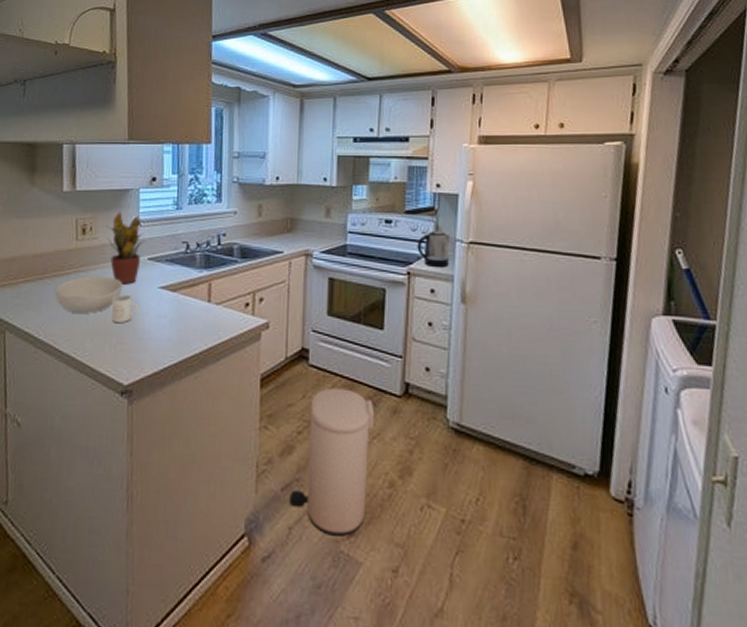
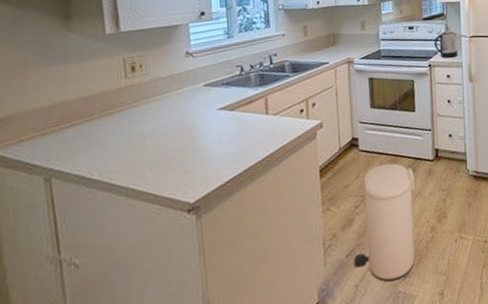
bowl: present [54,276,123,313] -> none [106,107,180,147]
potted plant: present [106,212,147,285] -> none [157,46,201,112]
mug: present [111,294,139,324] -> none [169,120,199,149]

